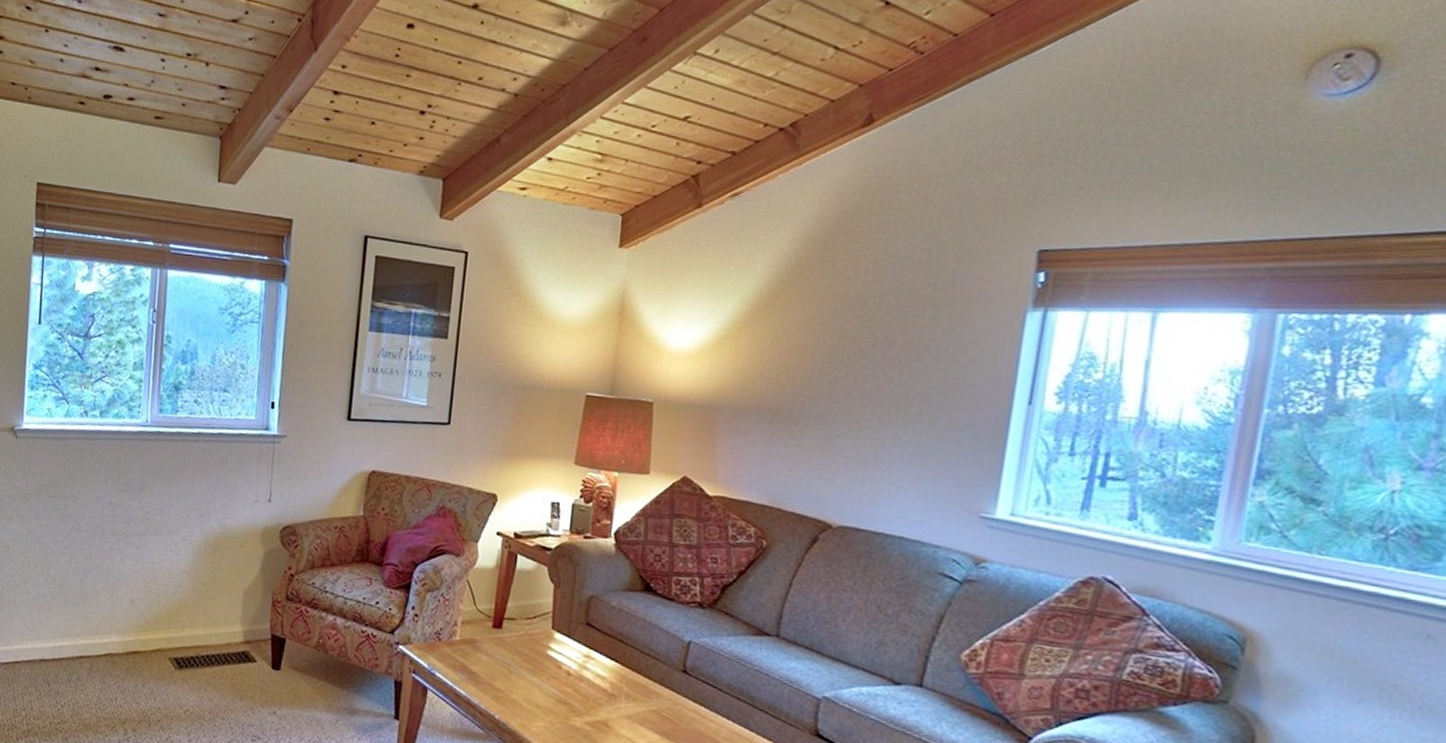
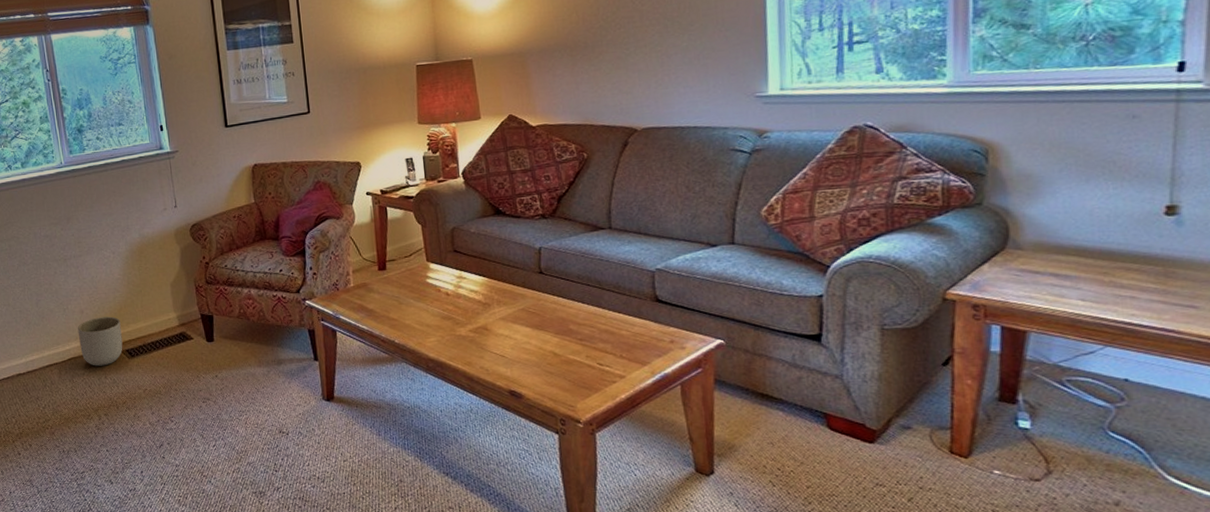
planter: none [121,611,175,672] -> present [77,316,123,366]

